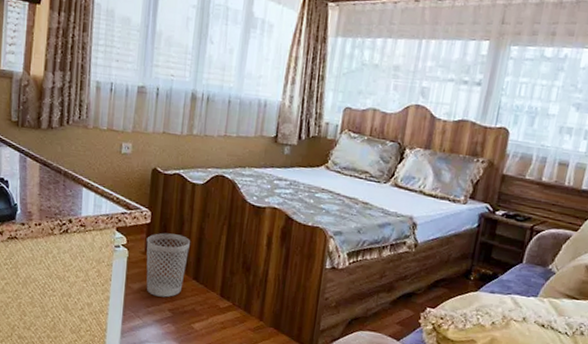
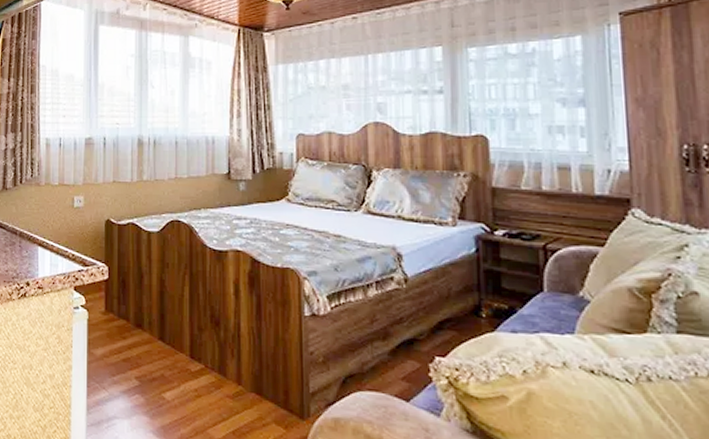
wastebasket: present [146,232,190,298] -> none [105,288,151,363]

